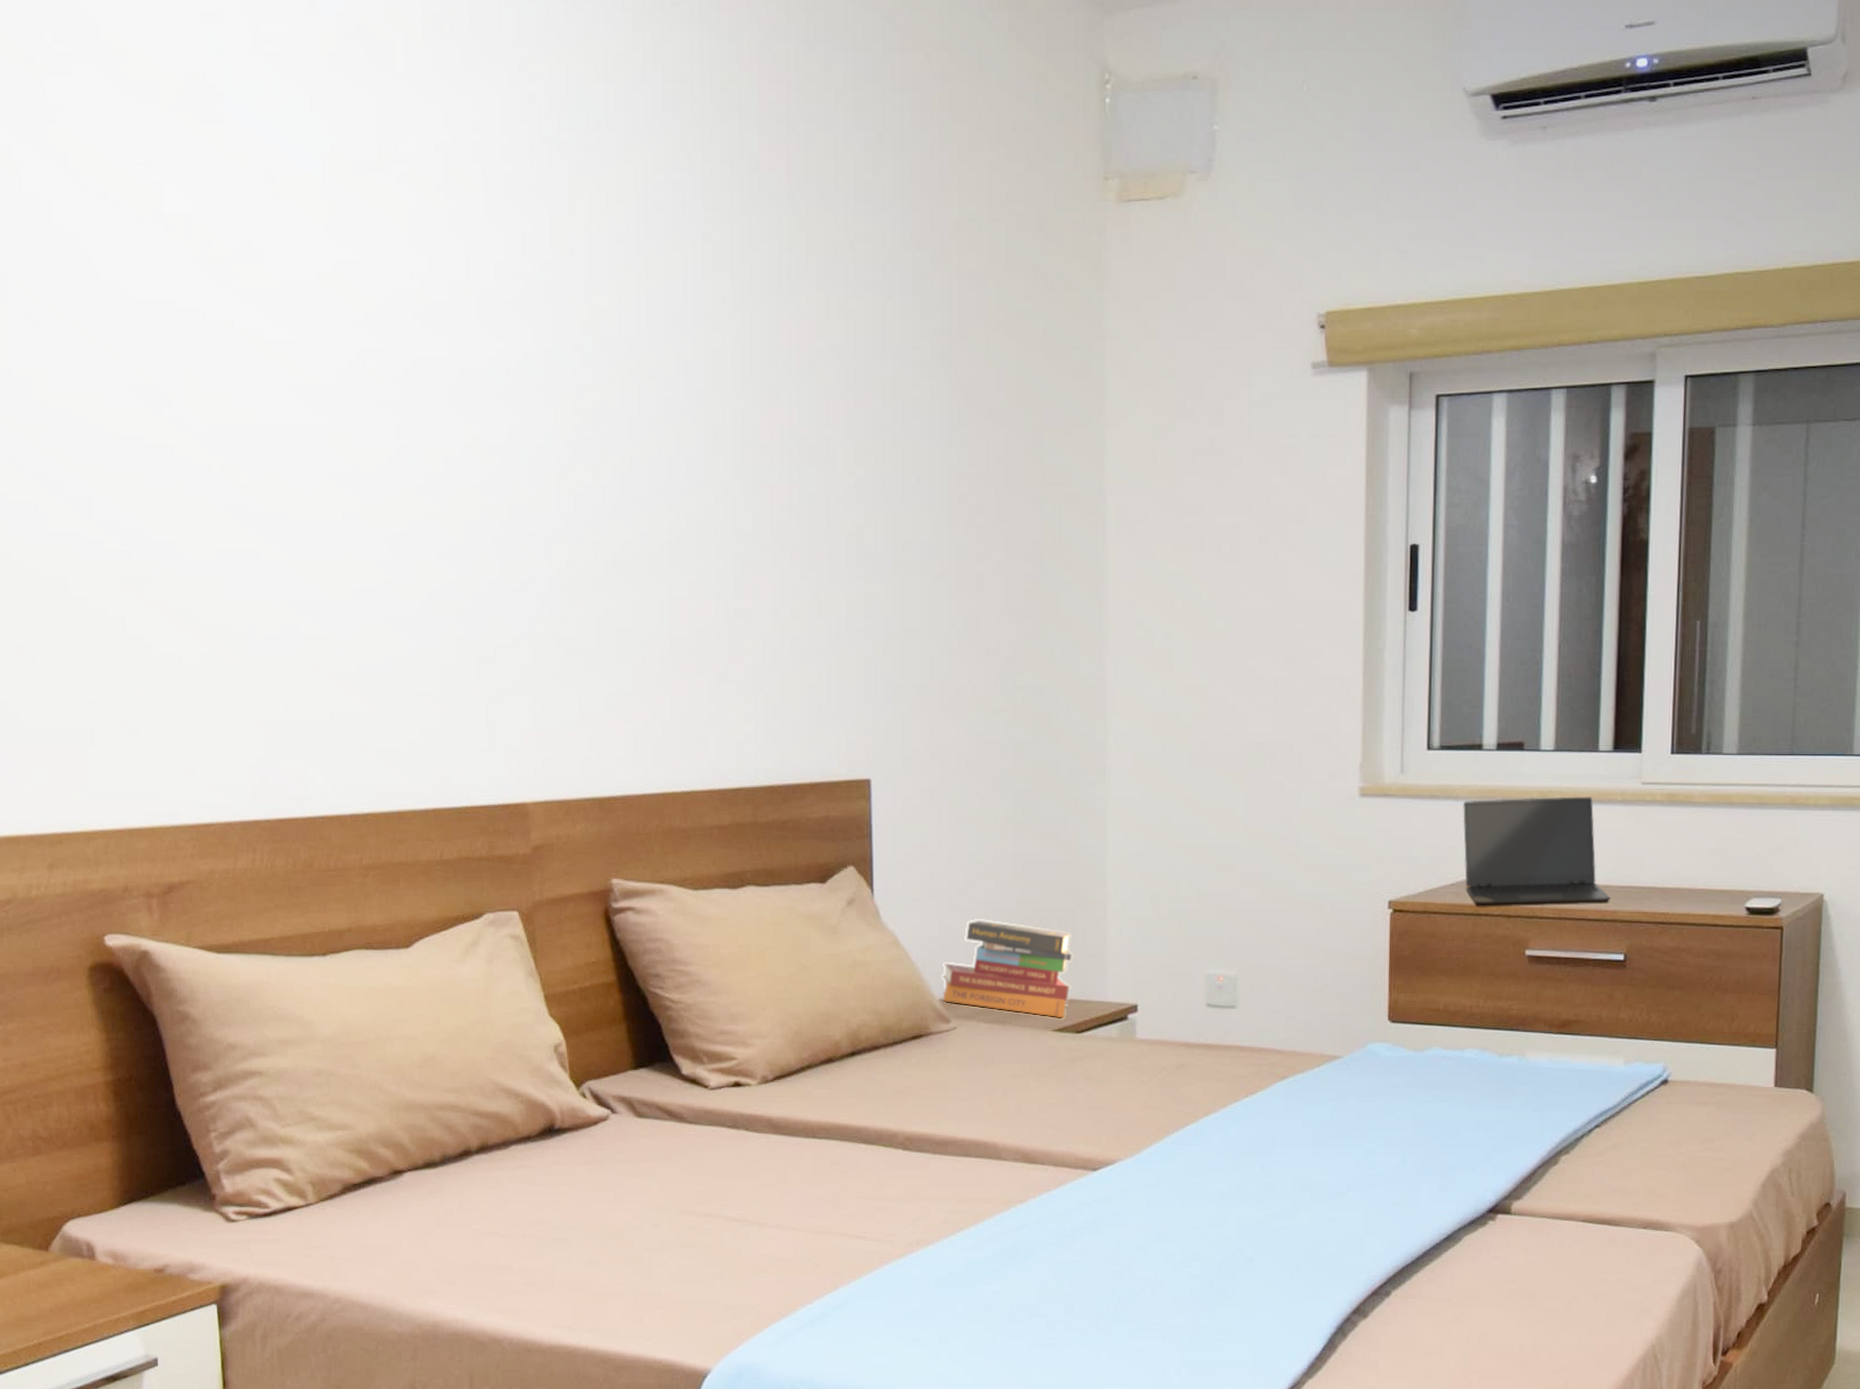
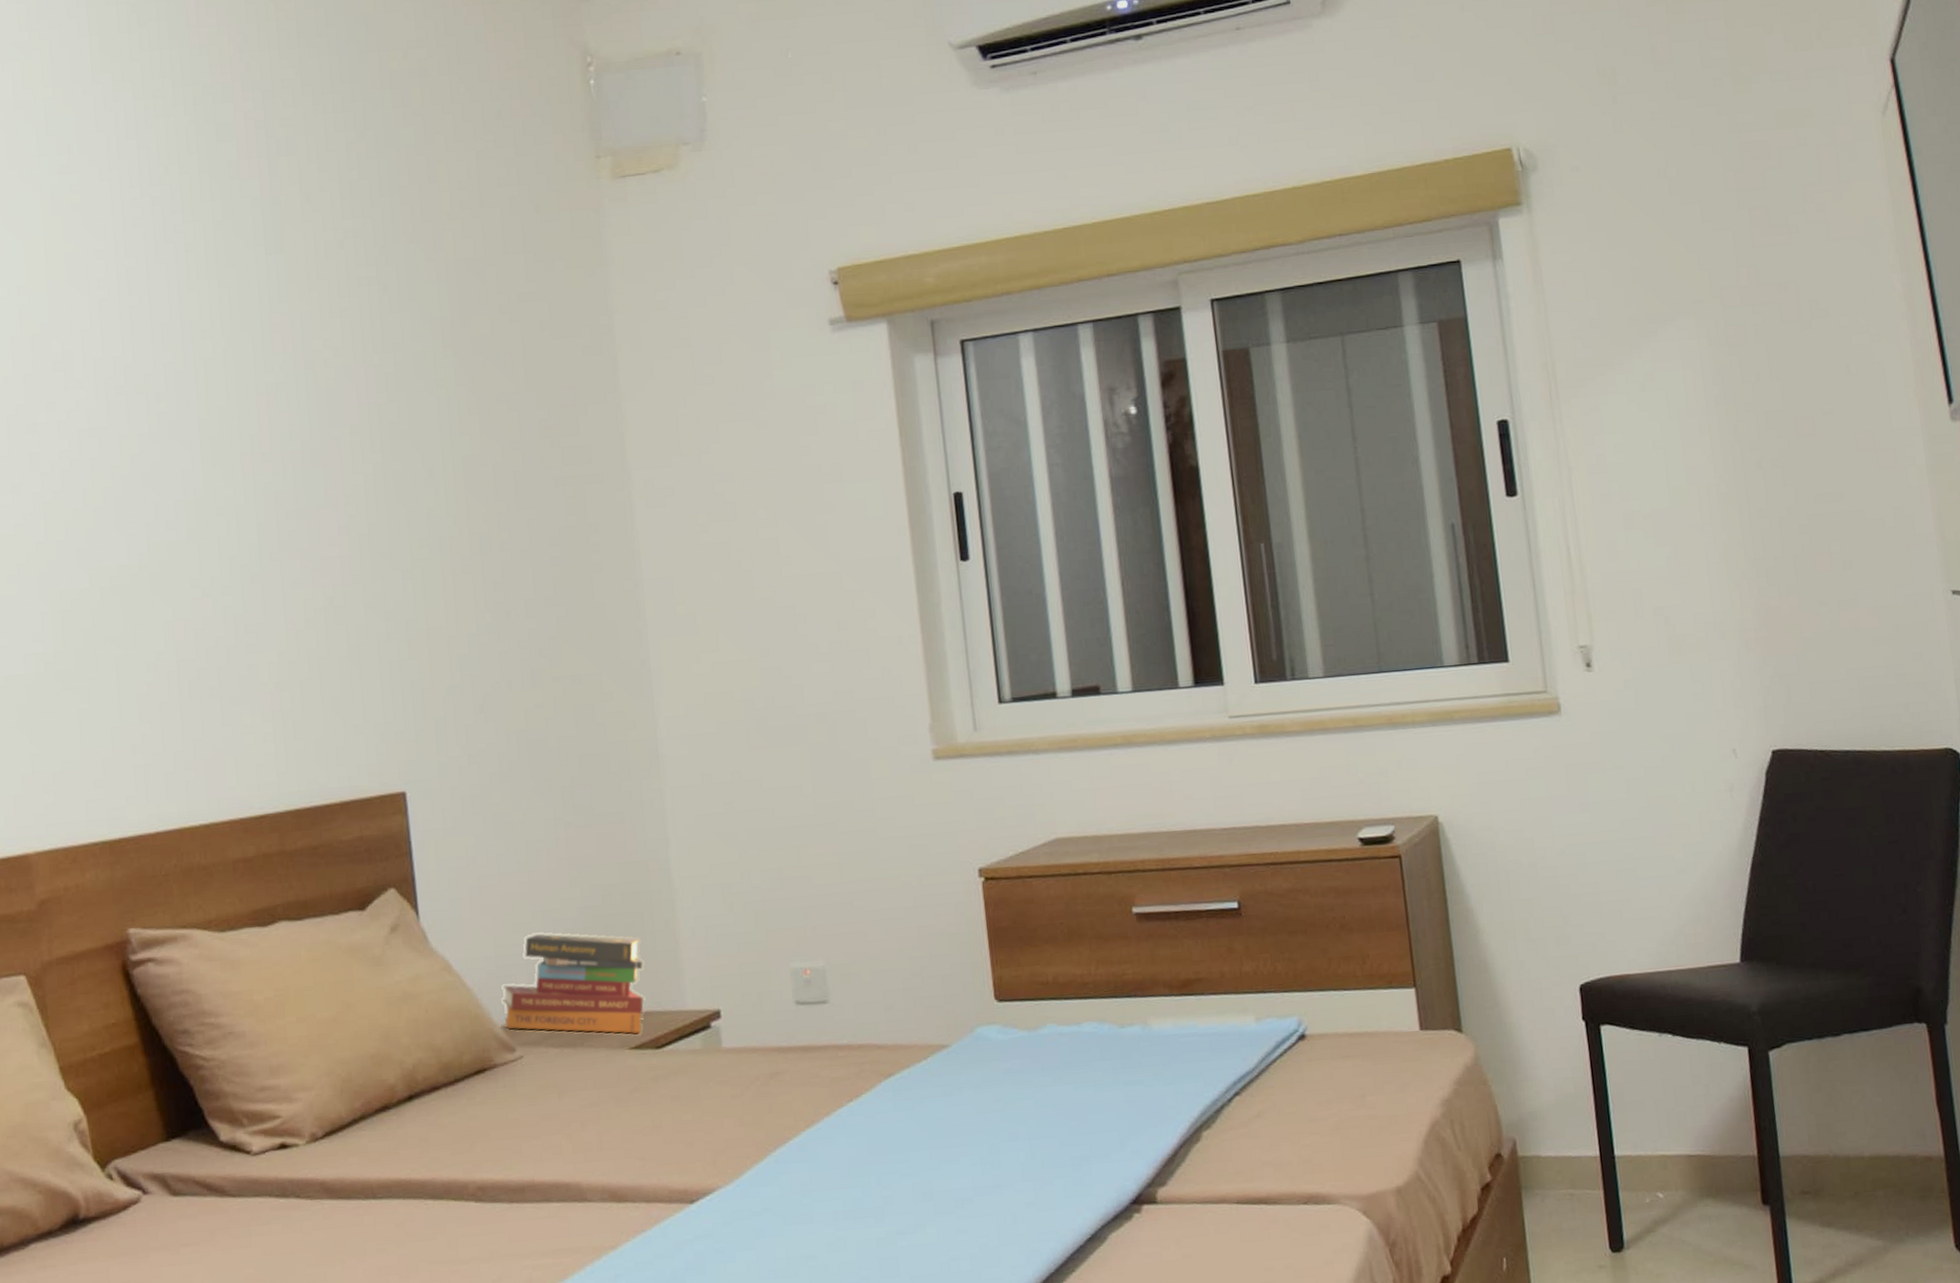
laptop: present [1463,797,1610,908] -> none [1044,736,1214,867]

